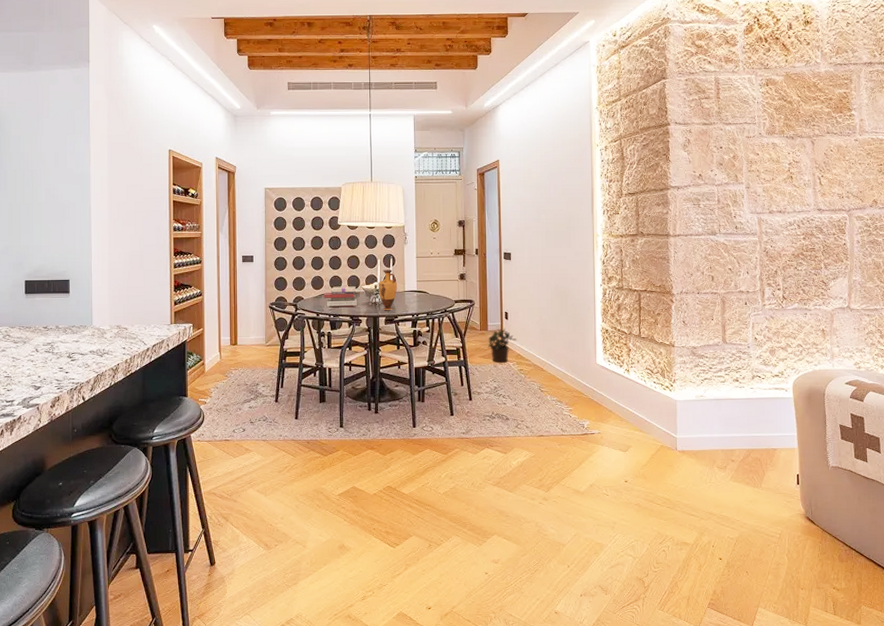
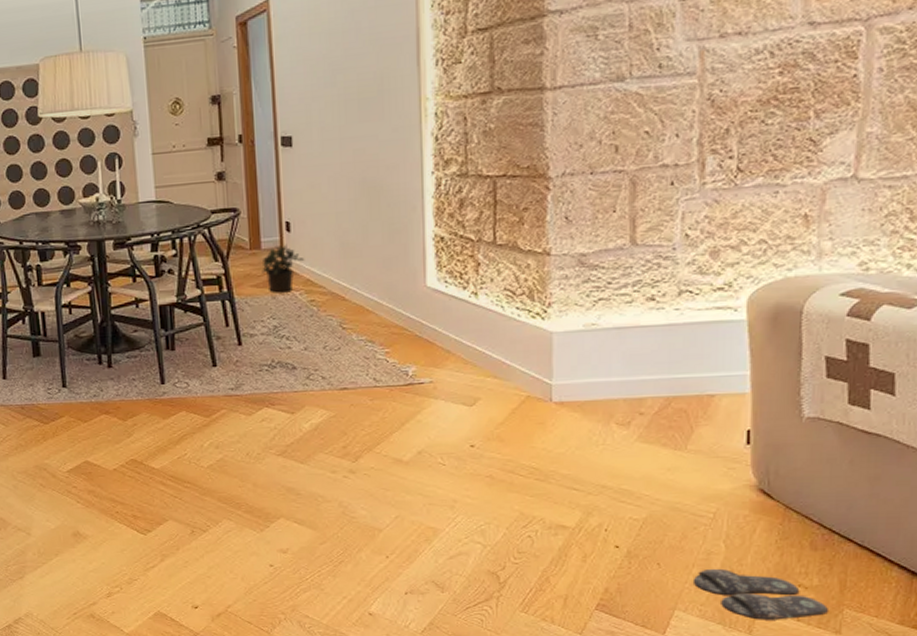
books: present [324,286,357,308] -> none [27,201,73,232]
vase: present [379,270,398,310] -> none [101,174,128,231]
slippers: none [770,575,852,614] -> present [694,568,828,620]

